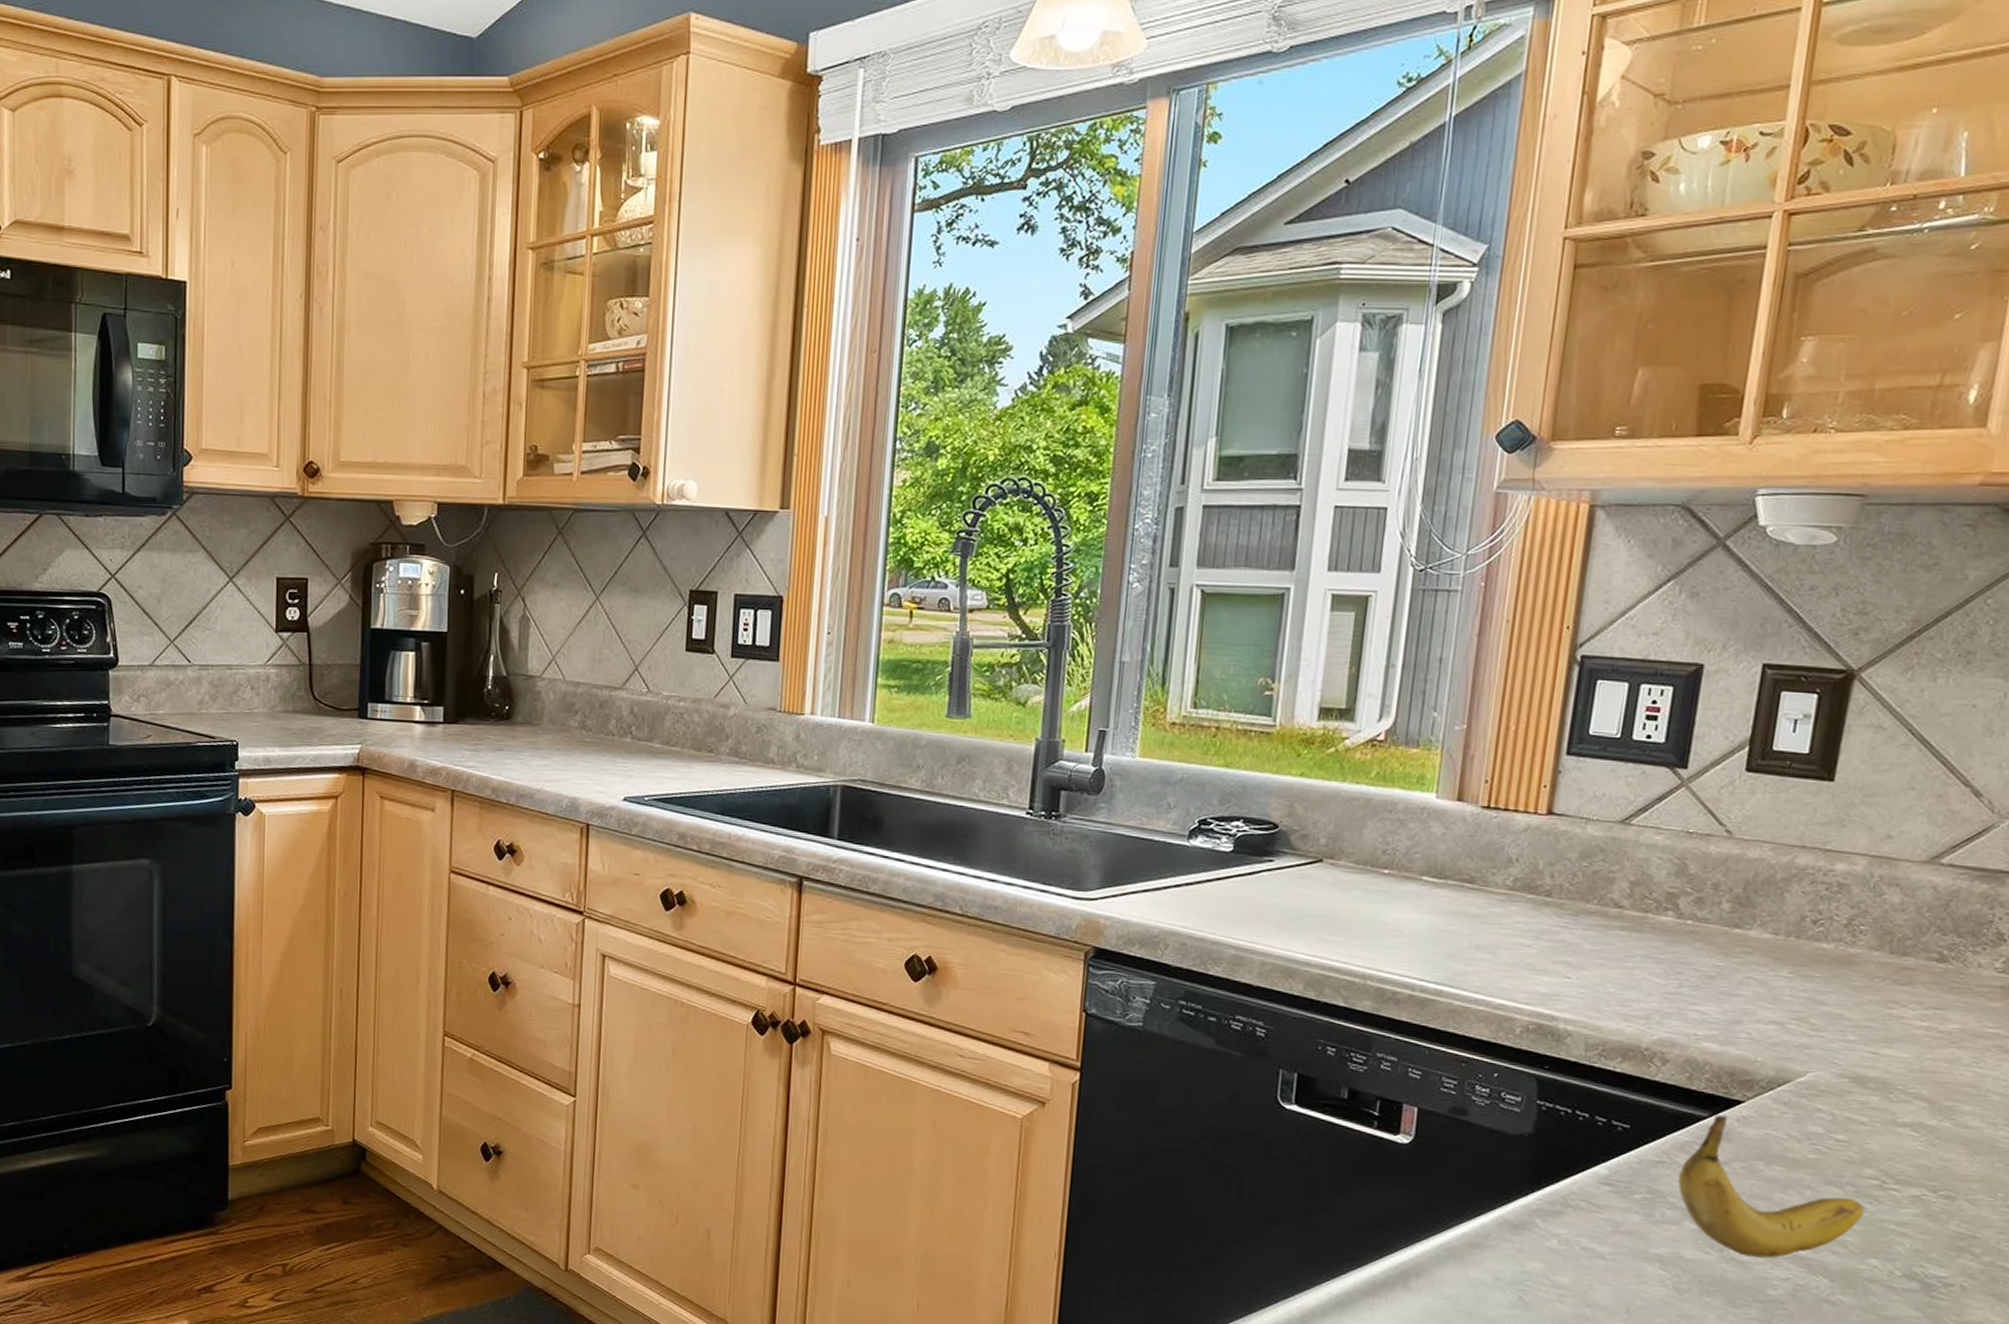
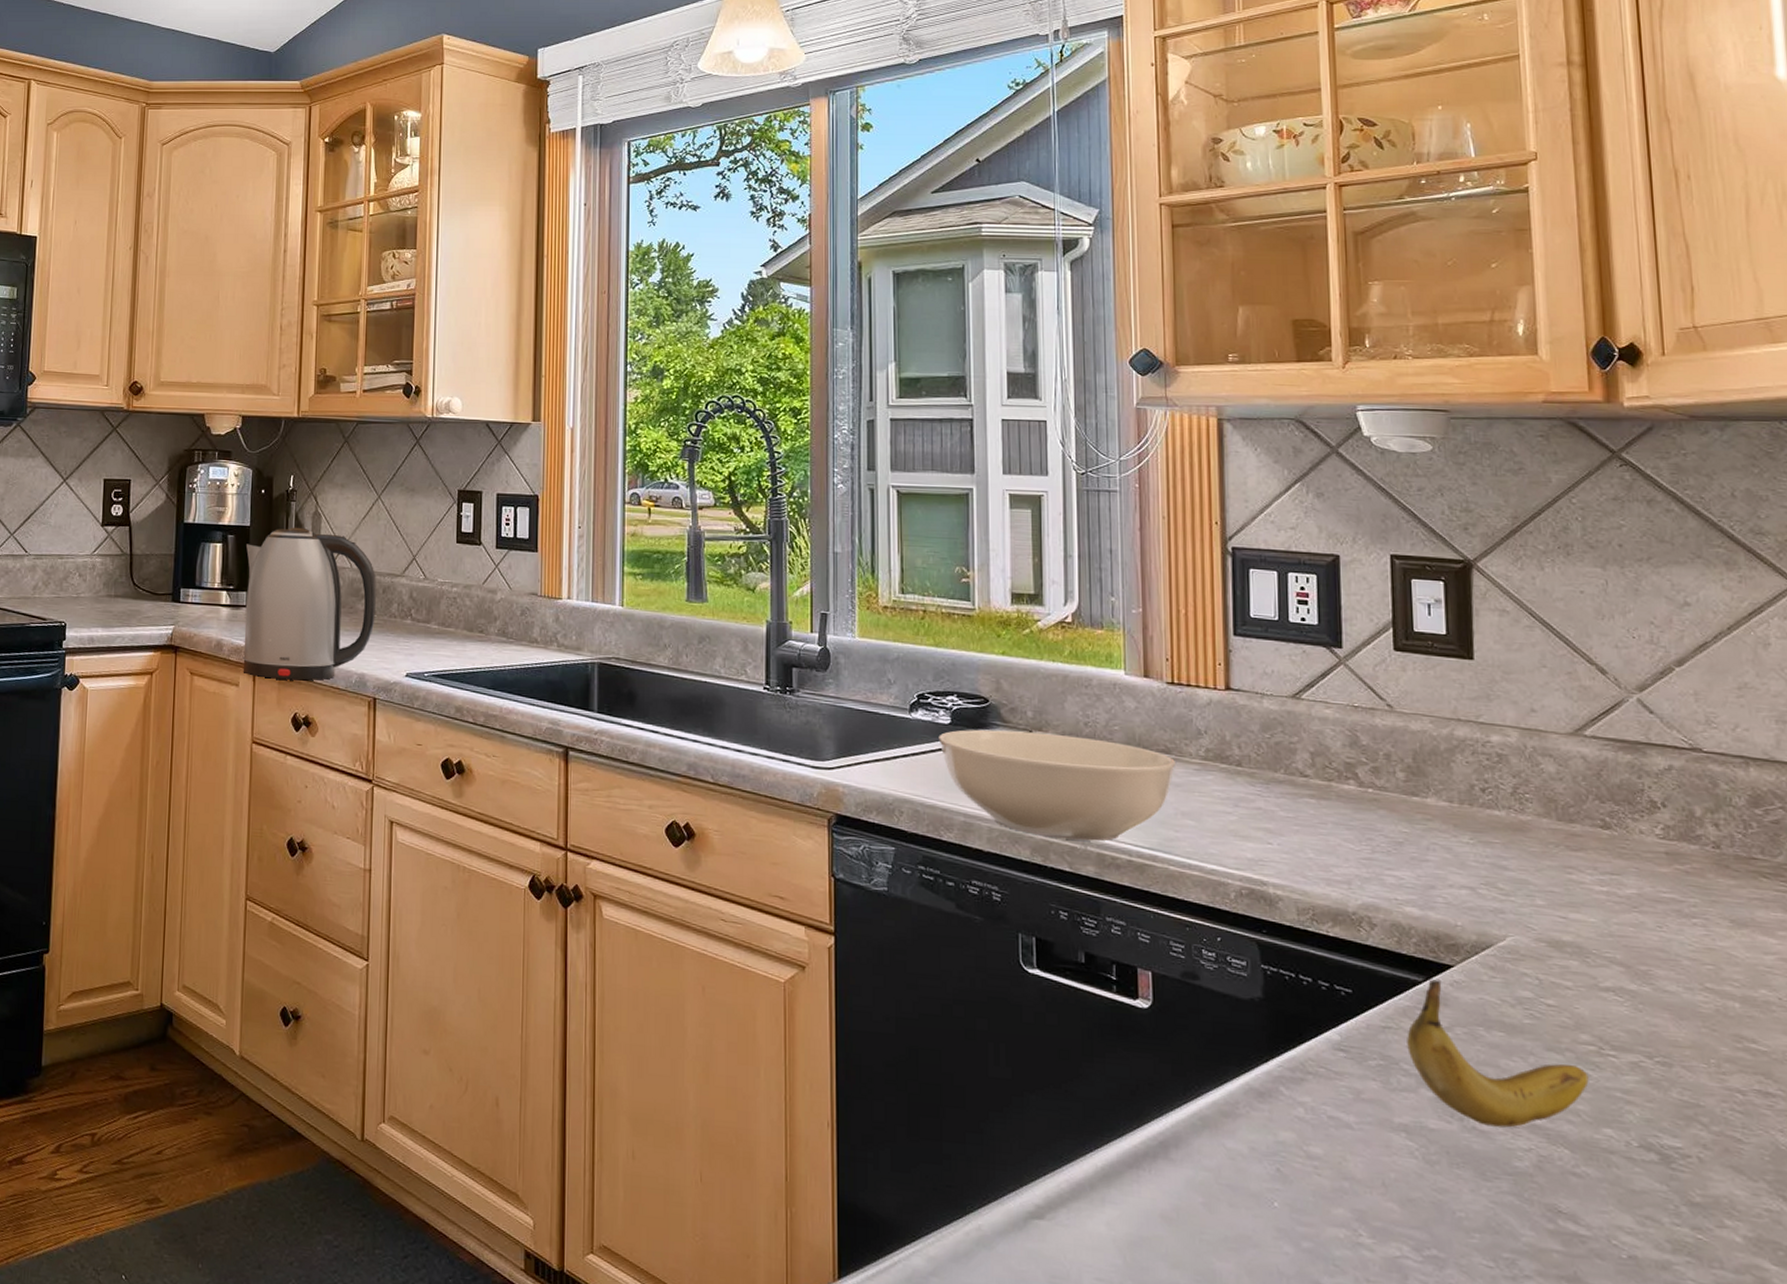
kettle: none [439,633,593,805] -> present [243,527,377,681]
bowl: none [1217,857,1479,976] -> present [938,729,1177,841]

